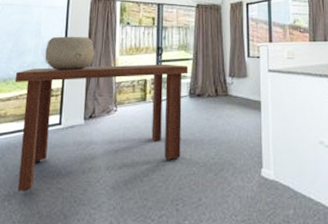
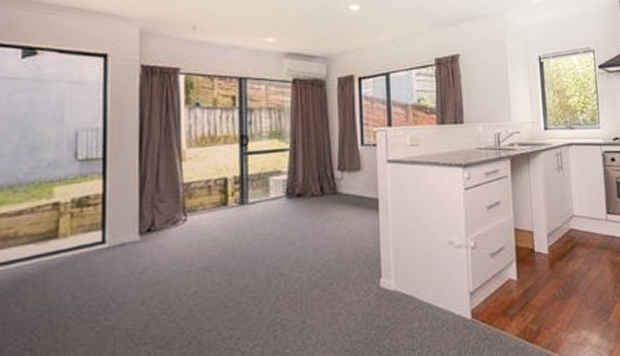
dining table: present [15,64,189,192] -> none [27,156,285,338]
ceramic pot: present [45,36,95,71] -> none [73,122,150,171]

